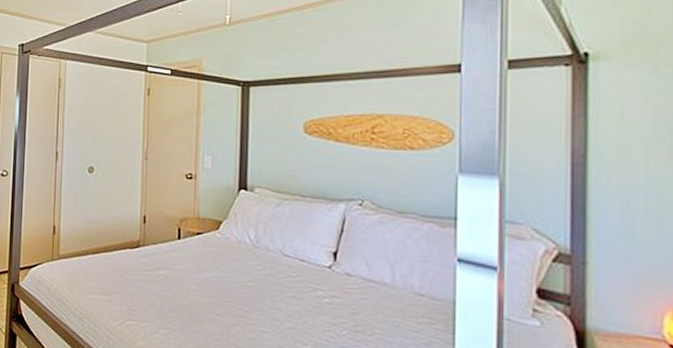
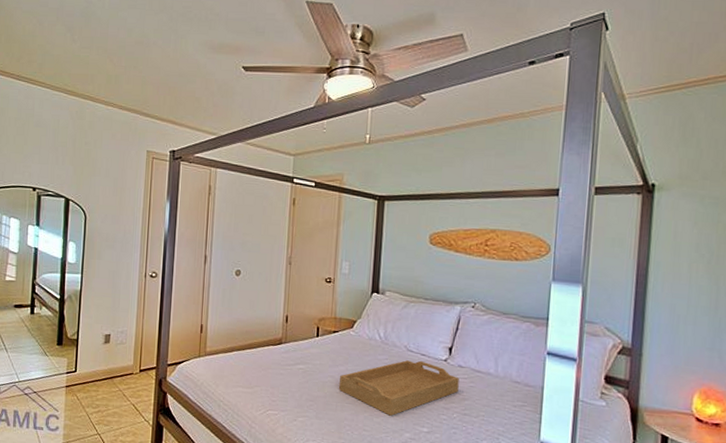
serving tray: none [205,266,348,331] -> present [339,360,459,416]

